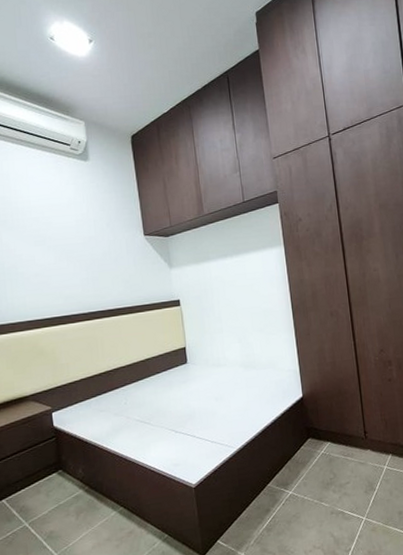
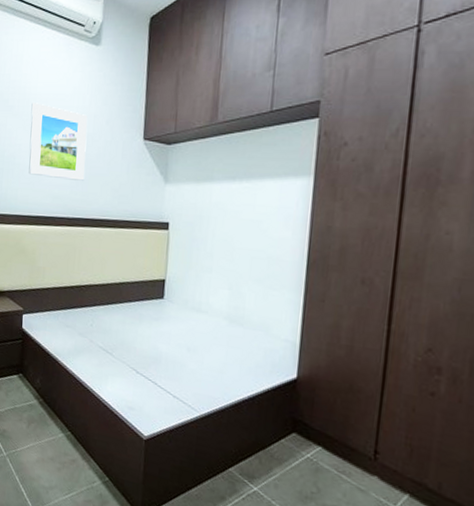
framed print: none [26,215,95,281] -> present [28,103,87,181]

